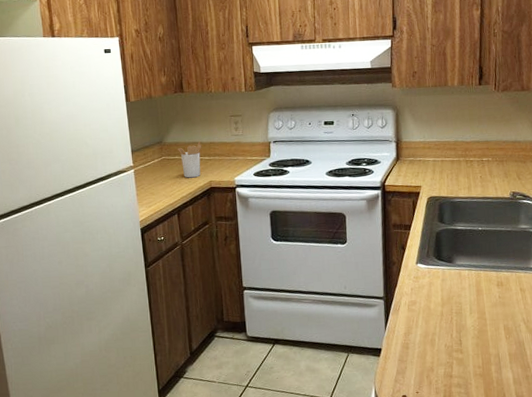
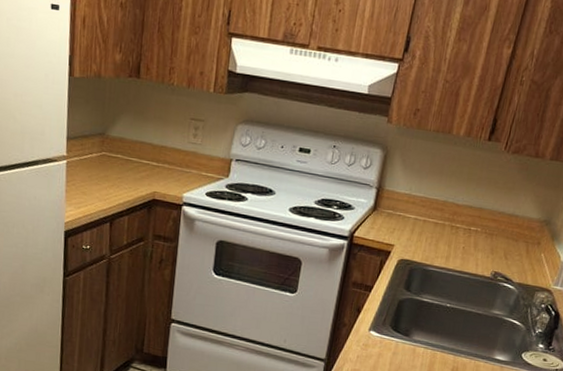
utensil holder: present [178,141,202,178] -> none [122,142,151,185]

